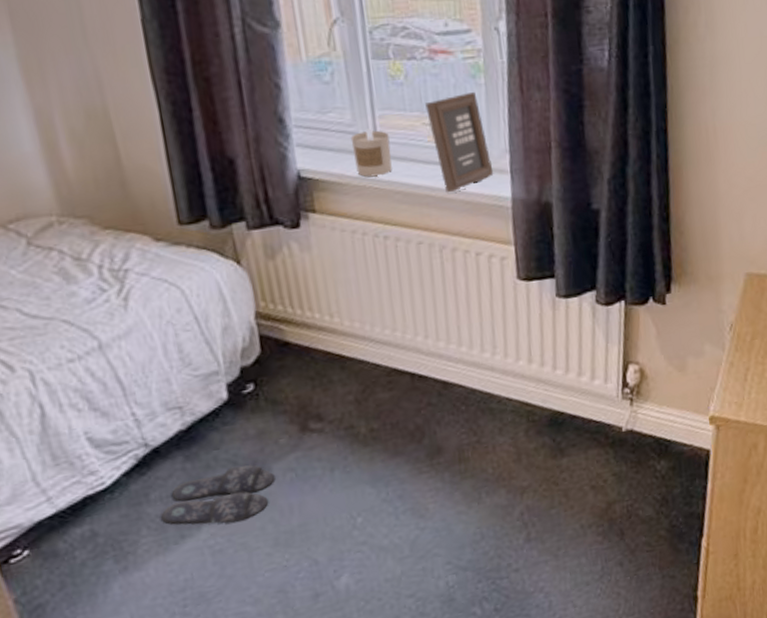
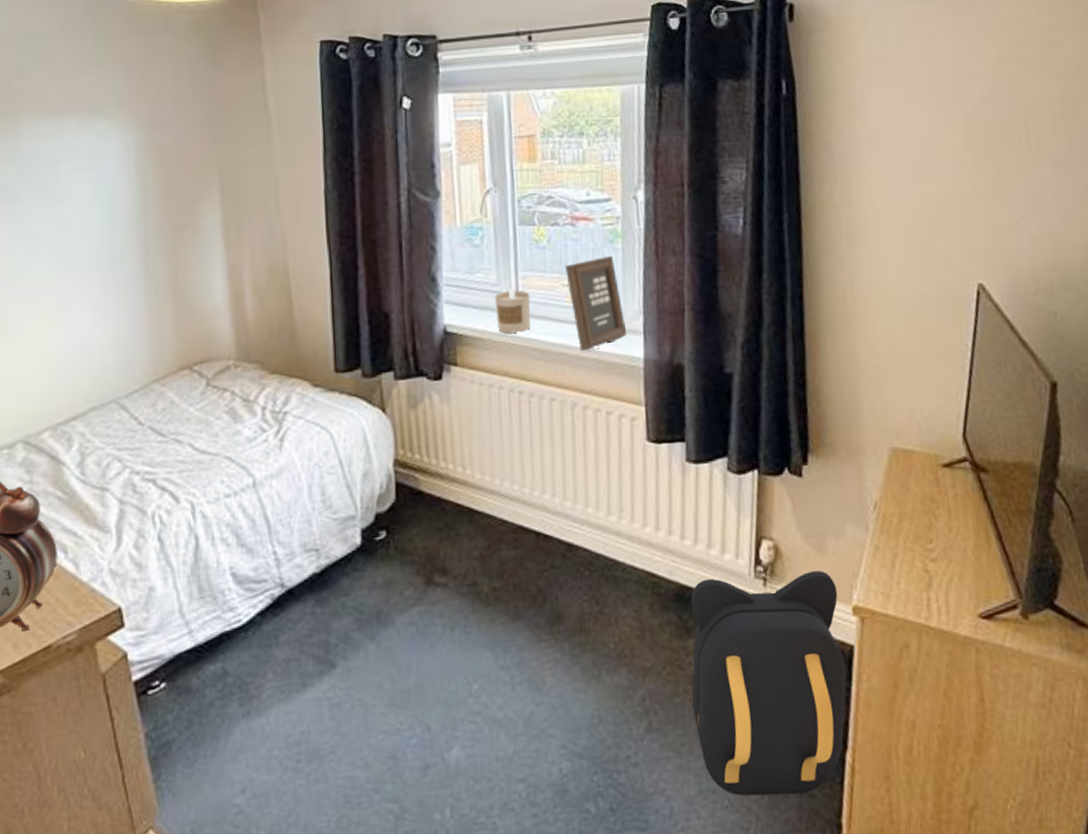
slippers: present [161,464,275,524] -> none [287,615,397,676]
backpack: none [563,388,703,585] -> present [691,570,847,796]

